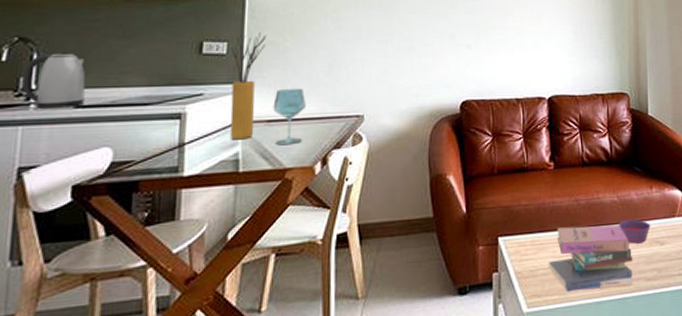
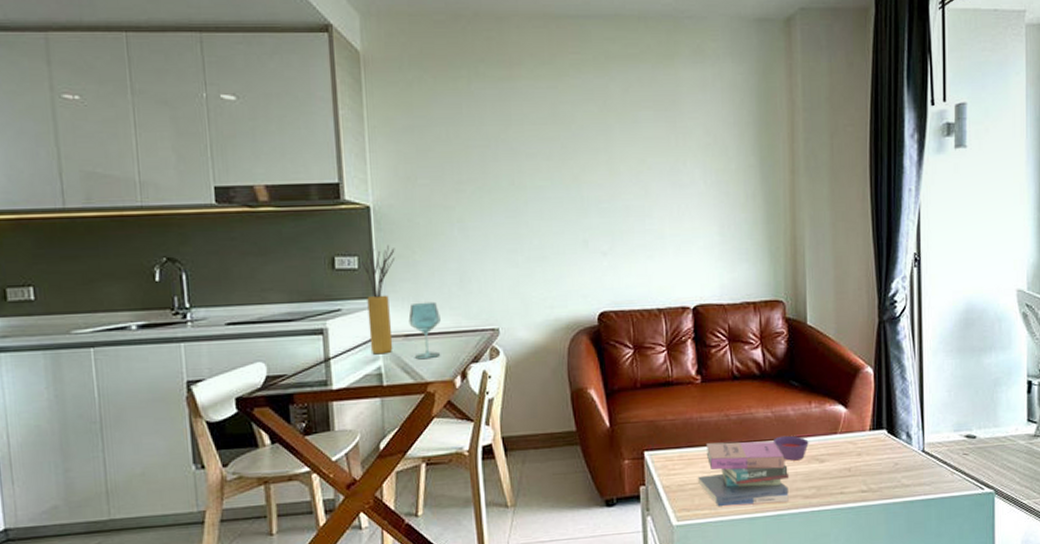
kettle: present [22,51,86,108] -> none [176,270,234,326]

